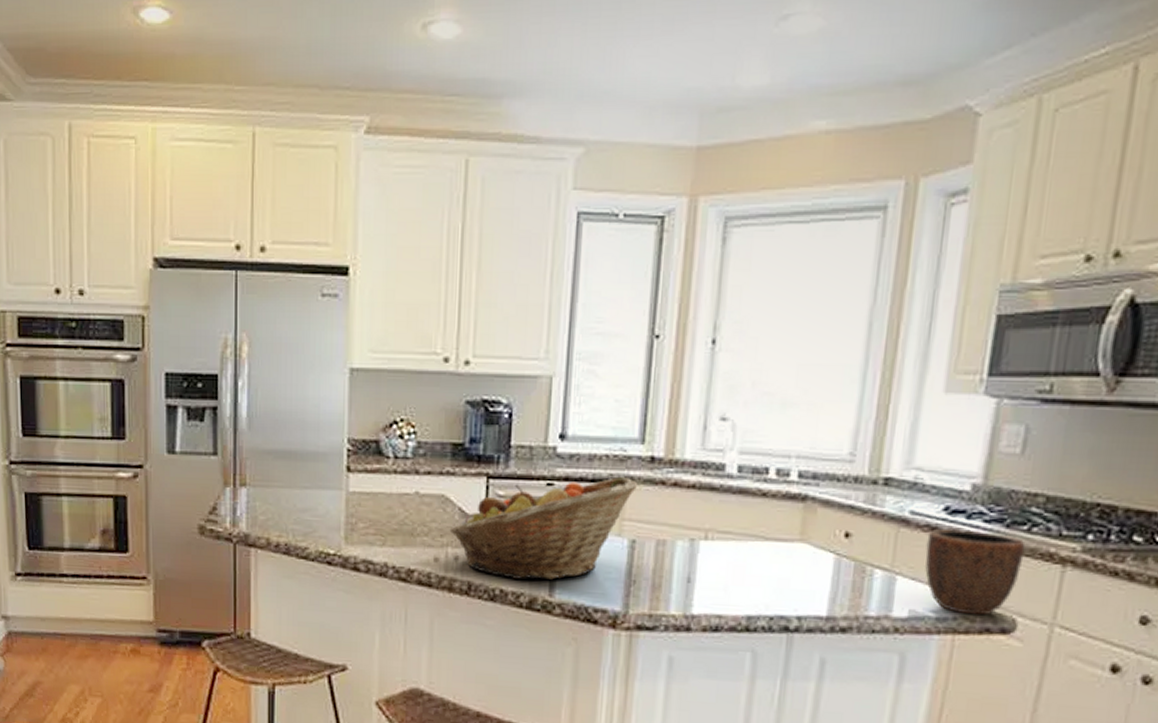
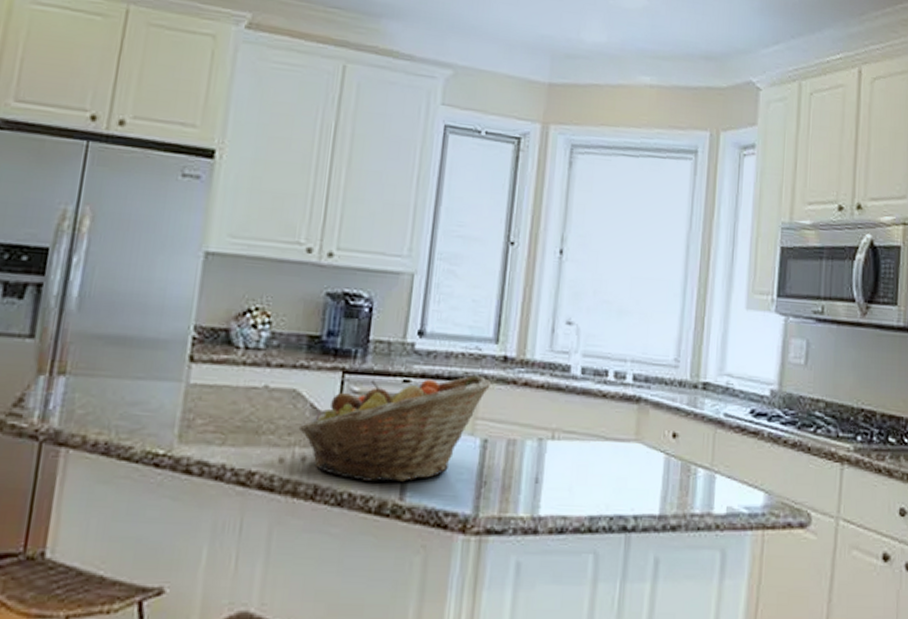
bowl: present [925,530,1026,616] -> none [738,431,813,511]

